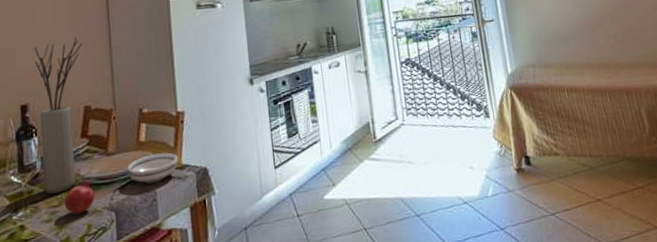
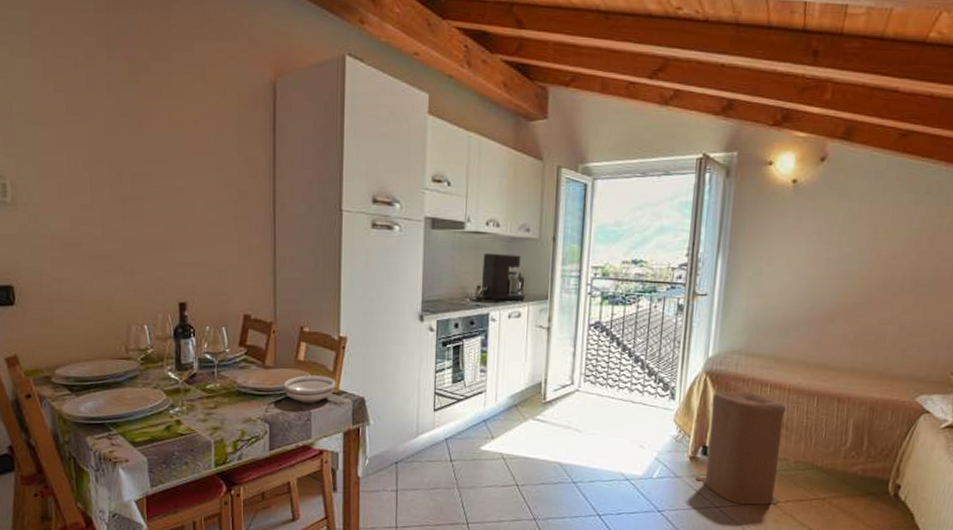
vase: present [34,36,82,194] -> none [195,238,245,396]
fruit: present [64,178,95,215] -> none [220,387,250,420]
coffee maker: none [298,12,341,55] -> present [482,252,526,301]
laundry basket: none [521,99,605,208] -> present [695,391,788,505]

